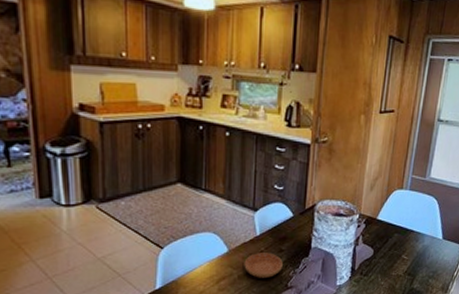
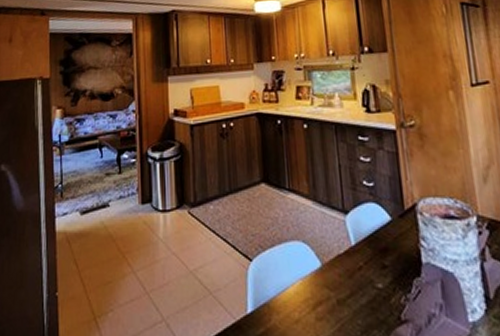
saucer: present [244,252,283,278] -> none [341,269,390,305]

